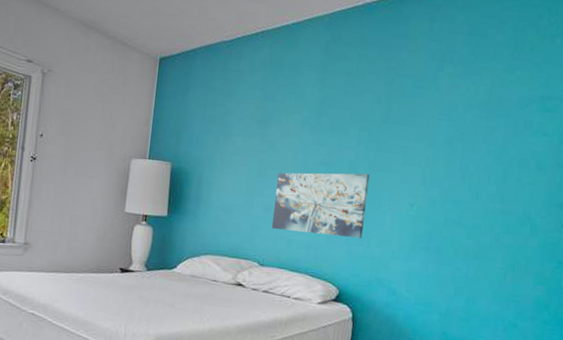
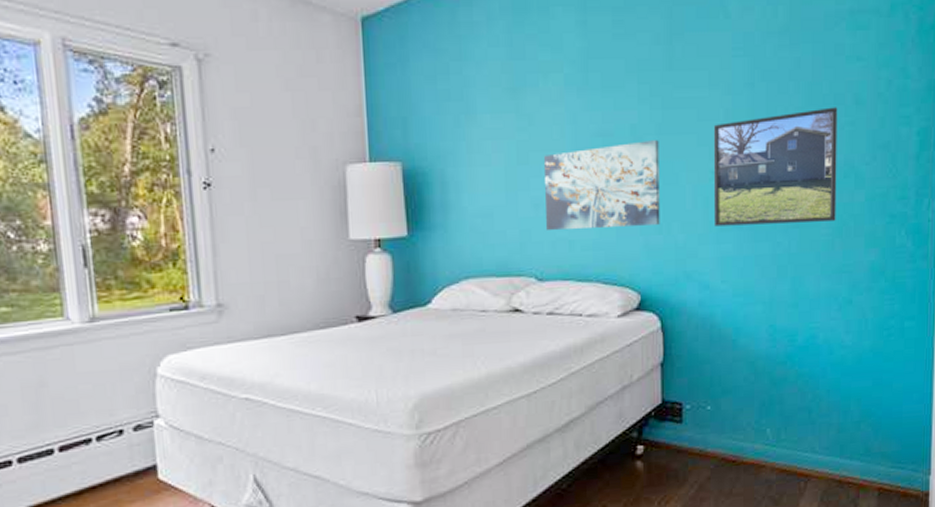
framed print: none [406,168,522,258] -> present [713,107,838,227]

